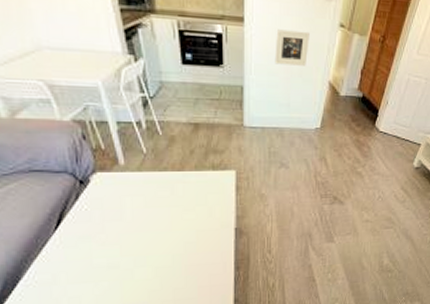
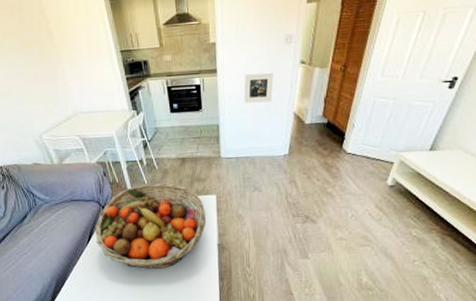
fruit basket: none [67,153,223,260] -> present [95,183,207,269]

